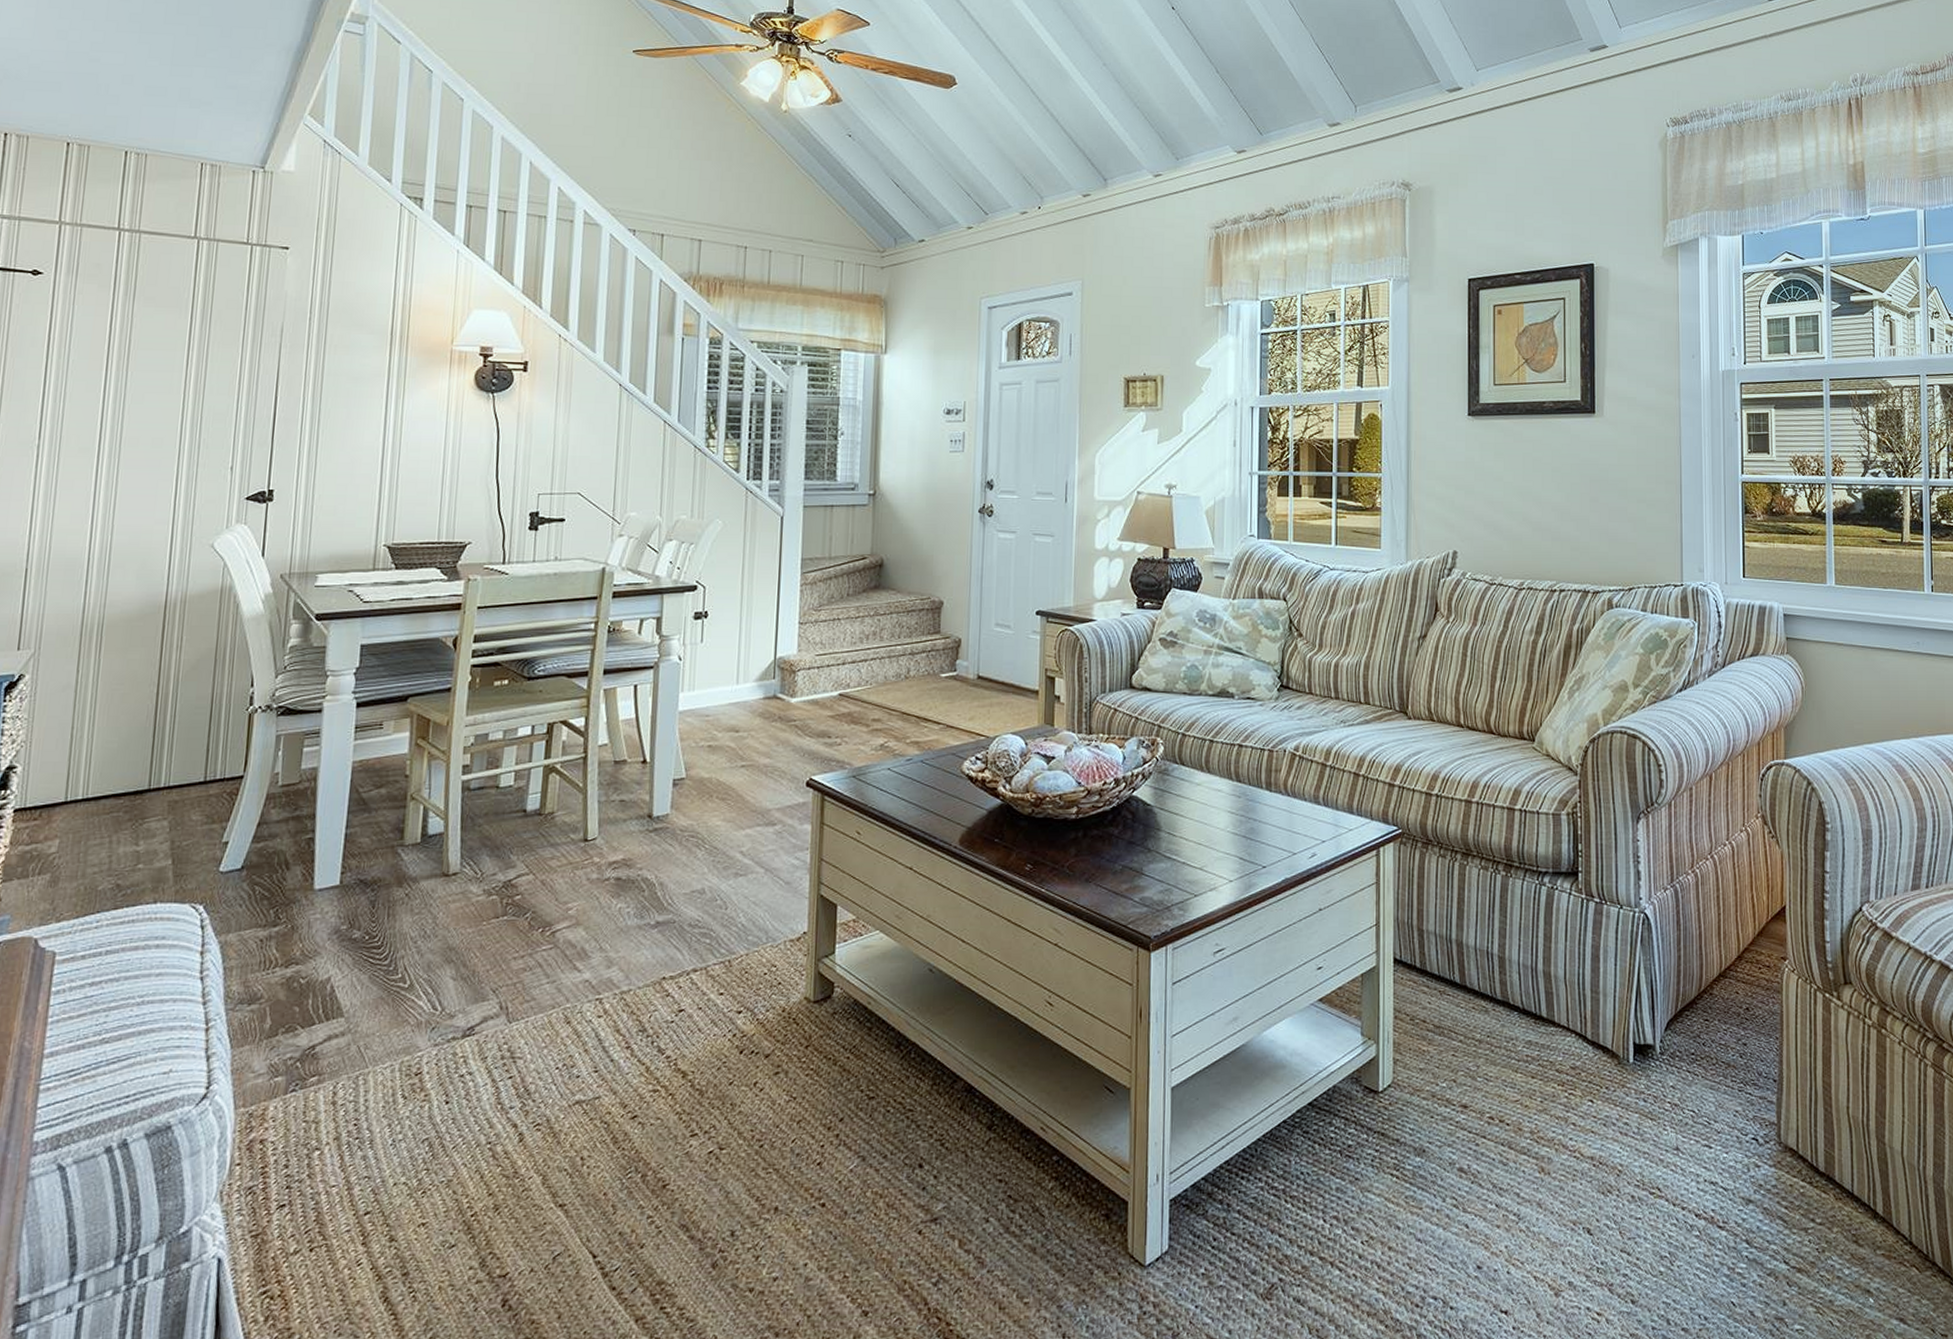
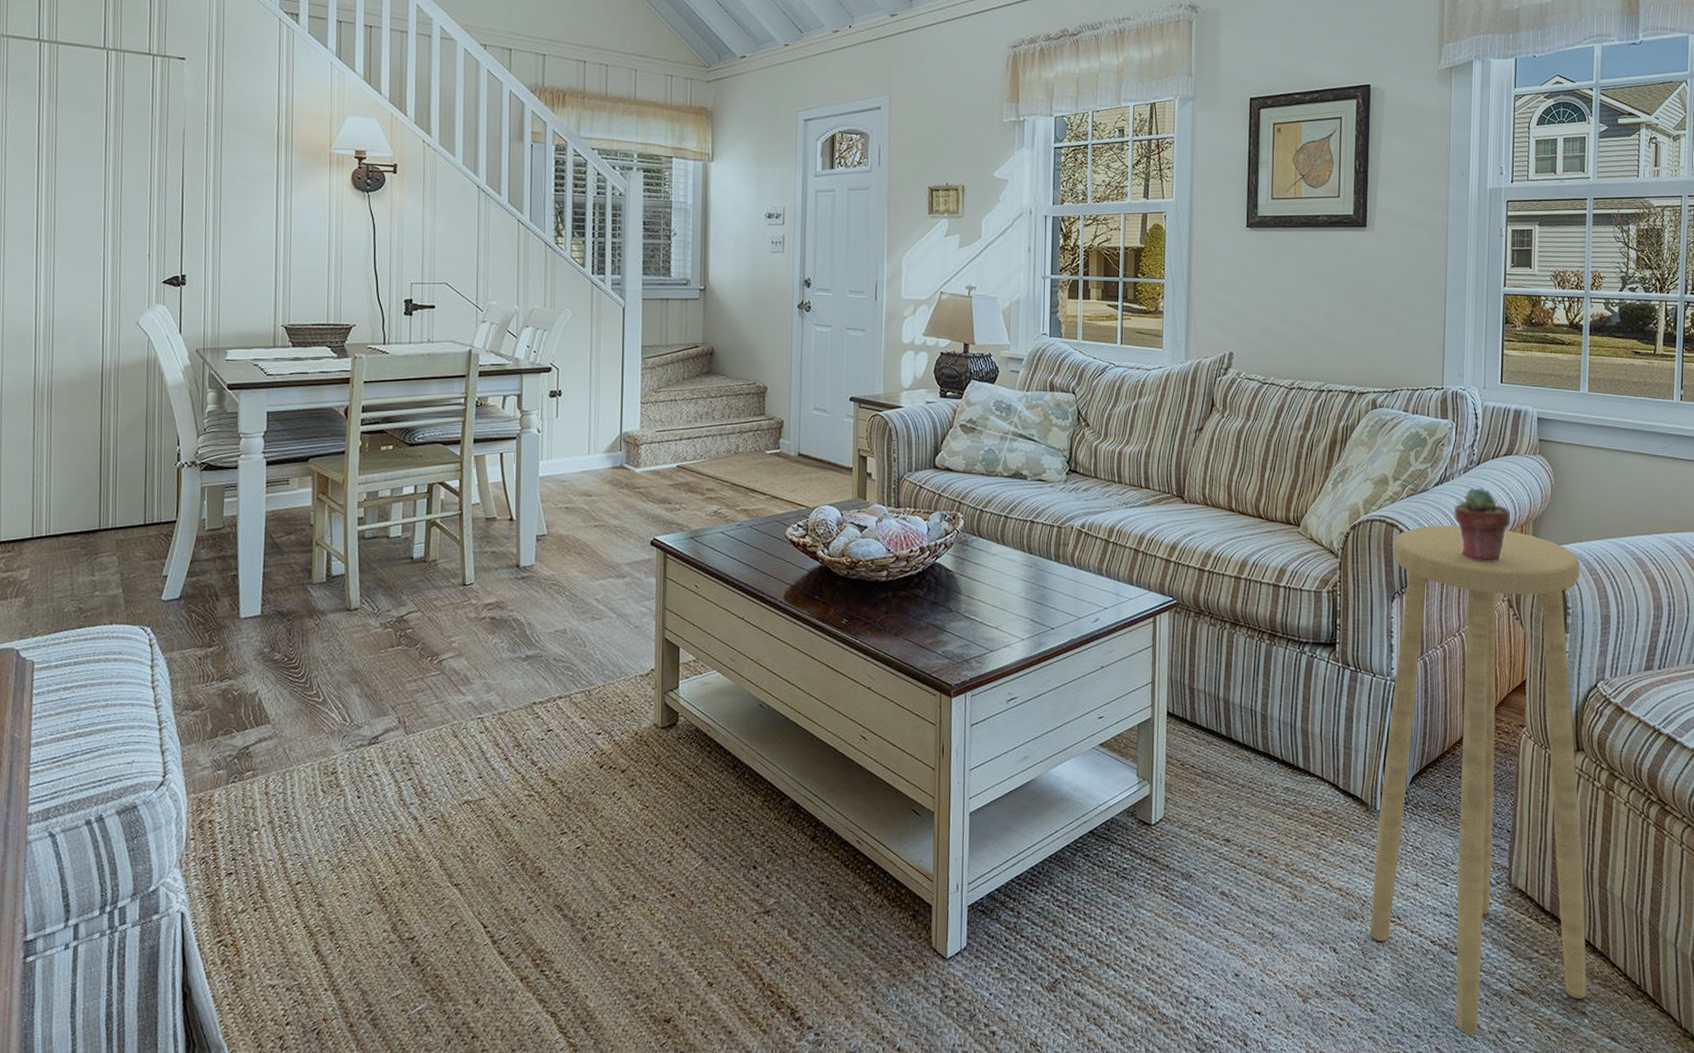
stool: none [1628,734,1870,1325] -> present [1370,525,1587,1034]
potted succulent: none [1699,692,1761,776] -> present [1453,487,1511,563]

